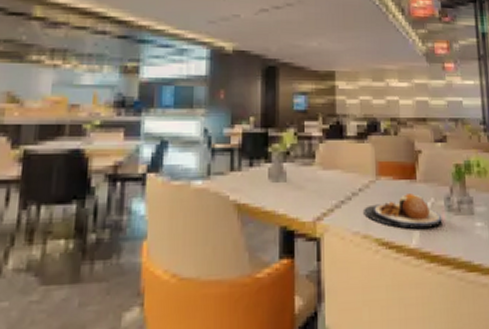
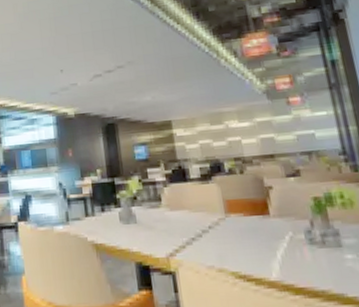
plate: present [364,194,441,229] -> none [216,228,304,262]

